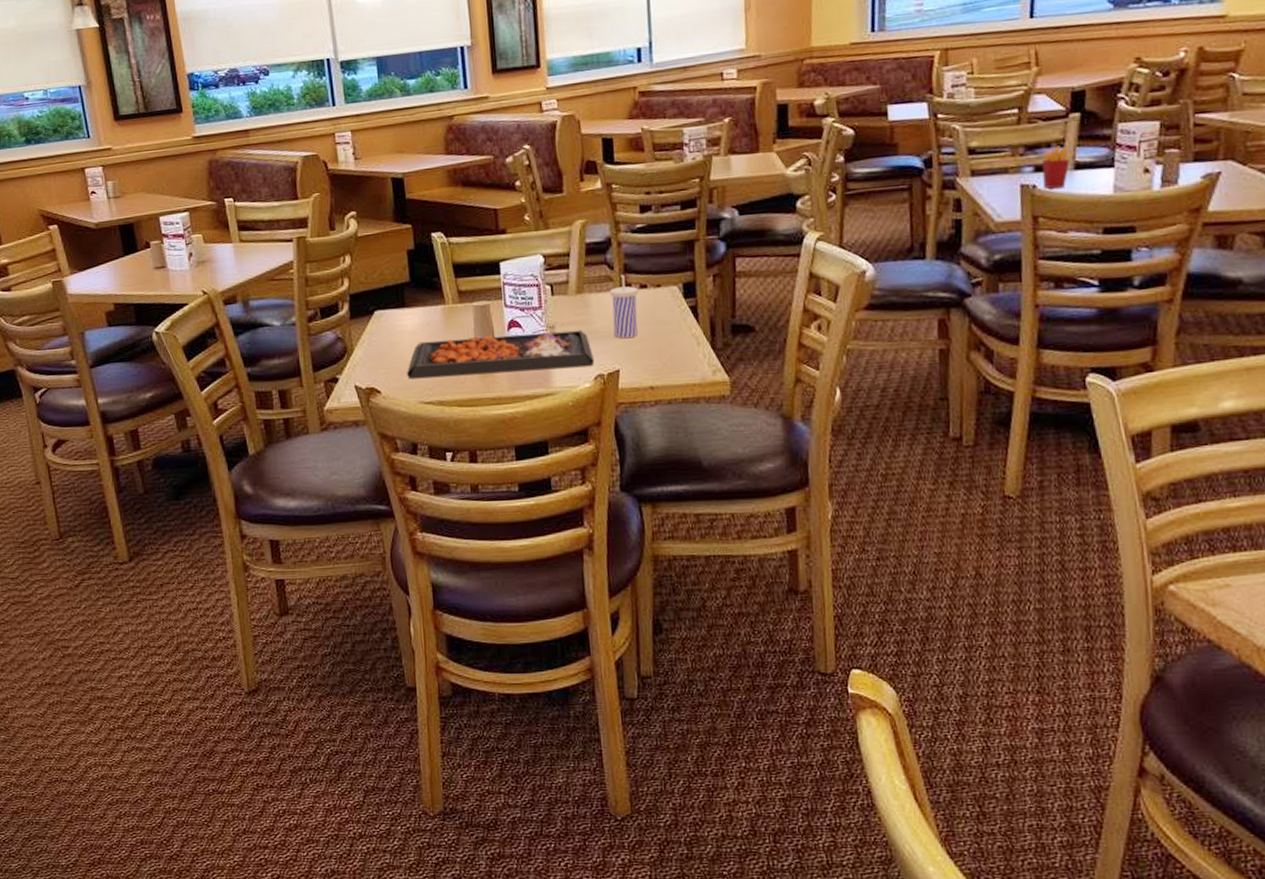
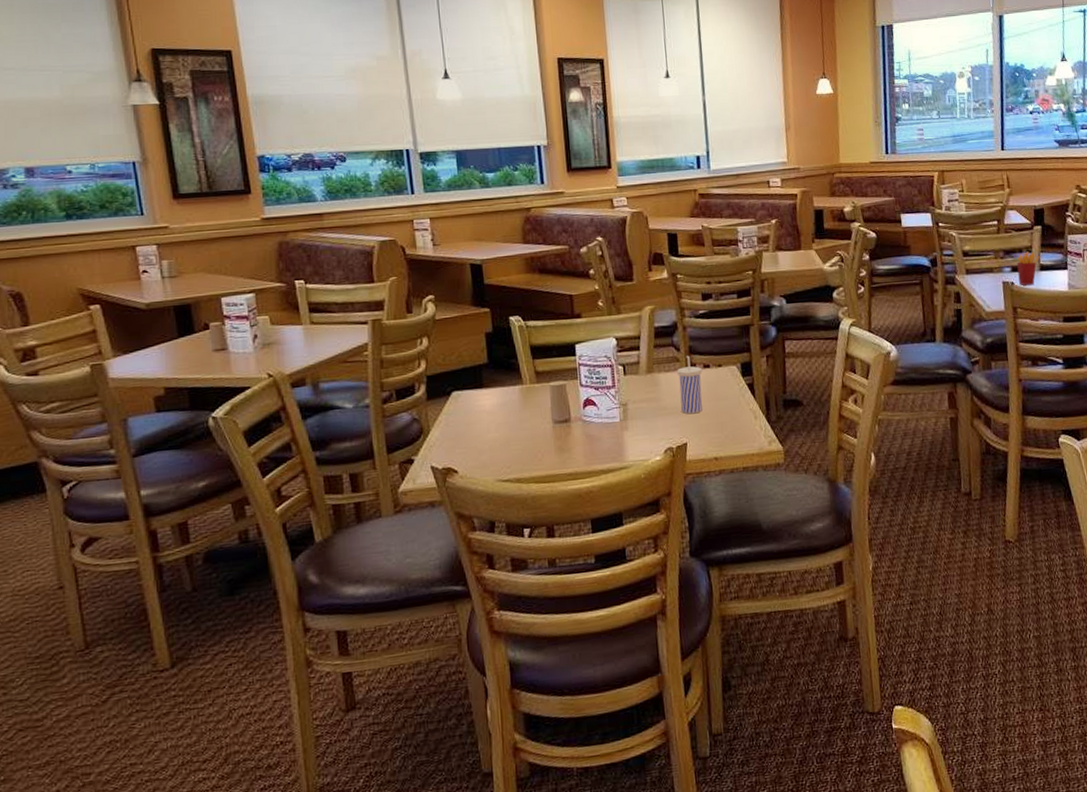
food tray: present [407,329,595,379] -> none [485,406,665,457]

